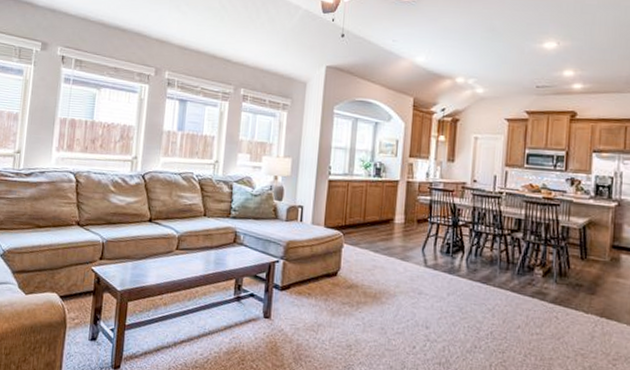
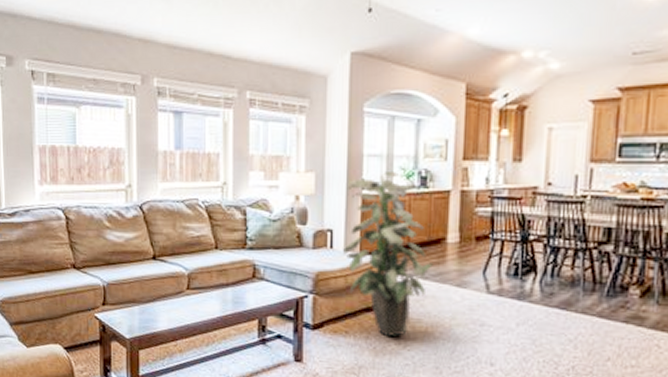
indoor plant: none [311,161,383,300] -> present [343,170,433,336]

